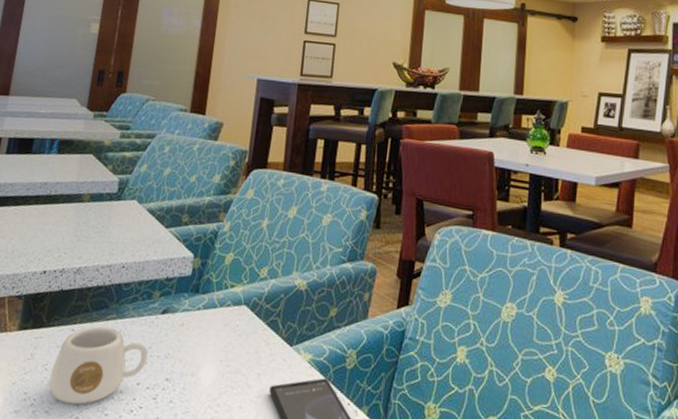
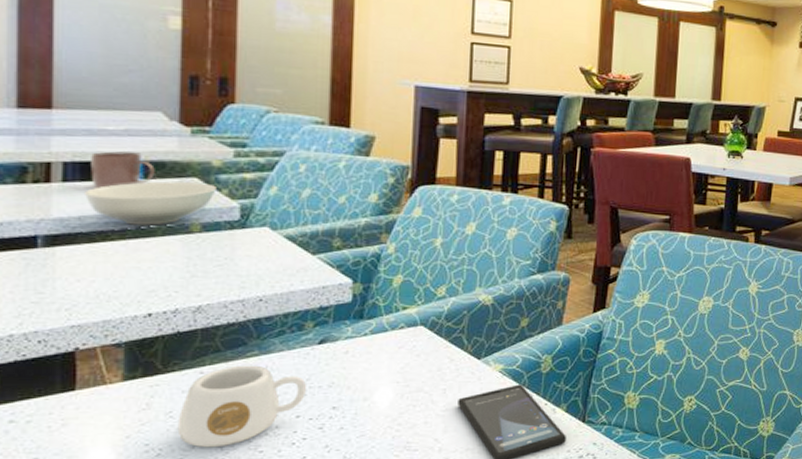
bowl: none [17,156,105,194] -> present [83,181,216,225]
mug: none [24,130,66,161] -> present [91,151,155,190]

